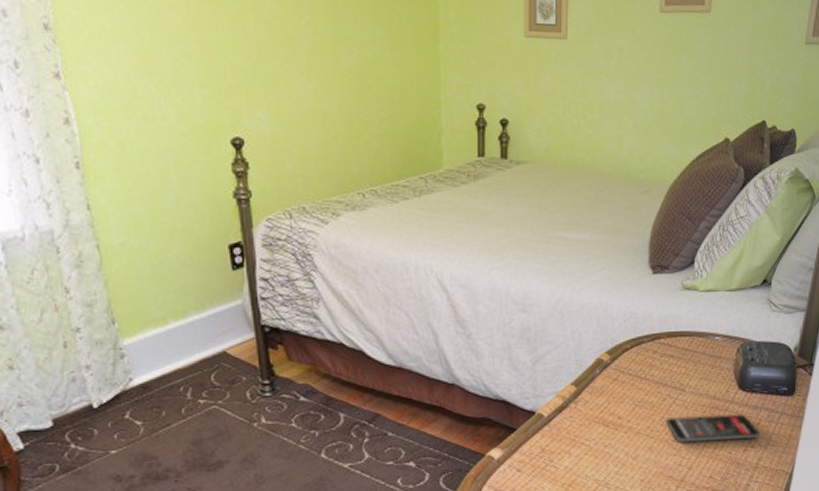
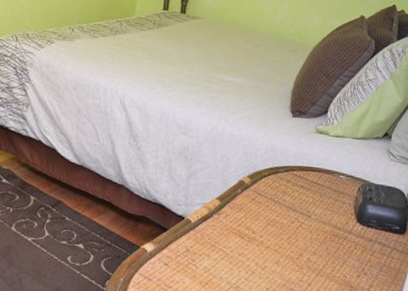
smartphone: present [666,414,761,443] -> none [292,238,373,267]

